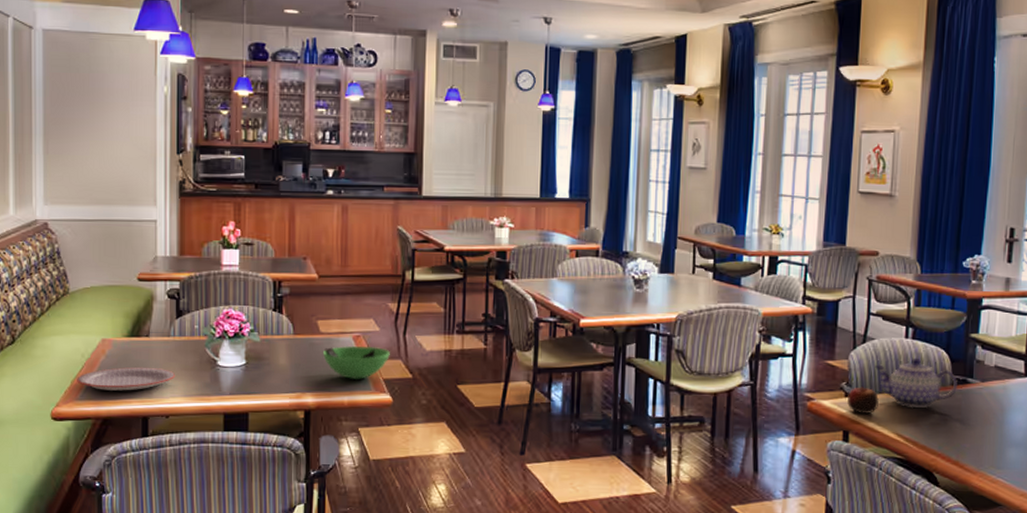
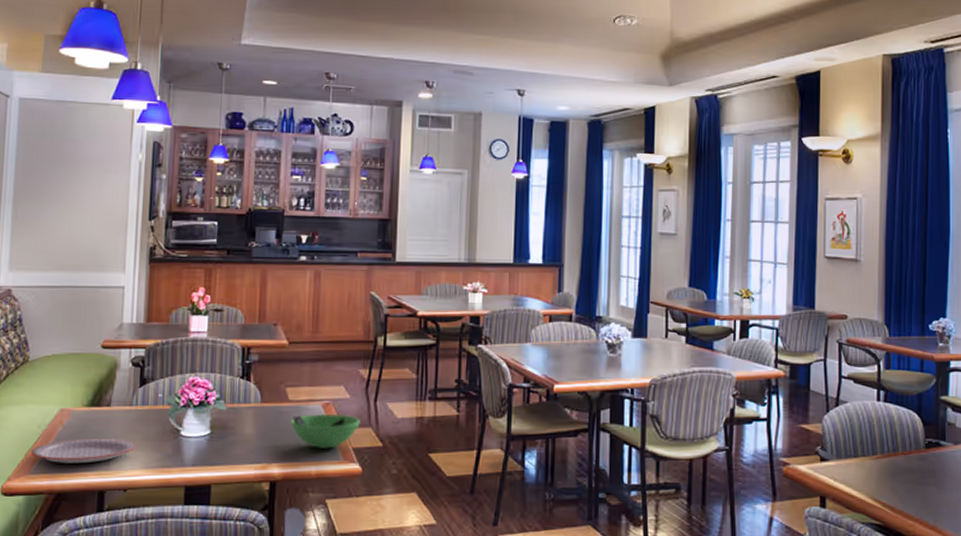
apple: present [847,385,880,414] -> none [823,449,855,478]
teapot: present [875,358,957,409] -> none [849,421,930,473]

